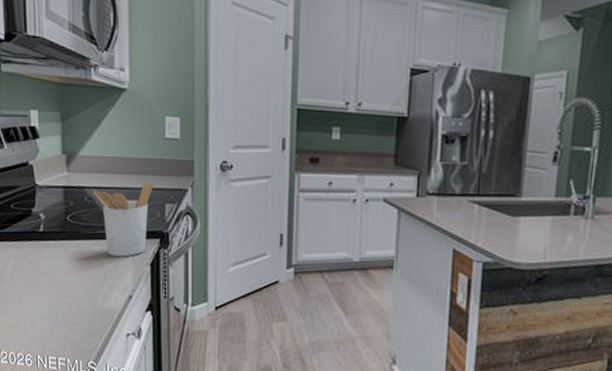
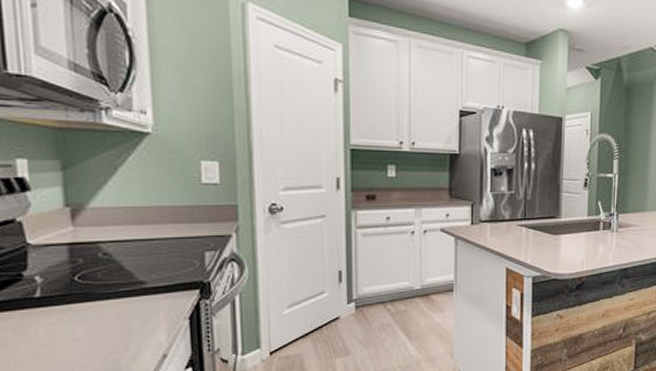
utensil holder: present [92,182,153,257] -> none [109,231,189,314]

